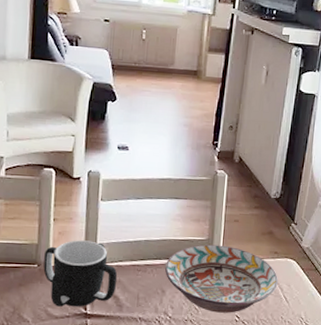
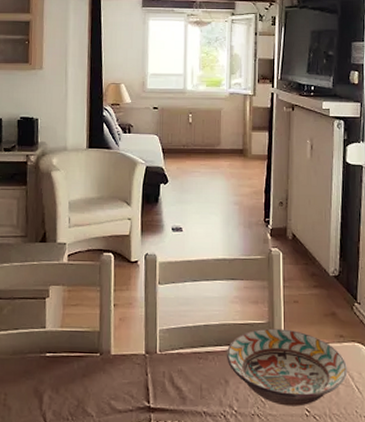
mug: present [43,240,118,307] -> none [106,326,179,400]

